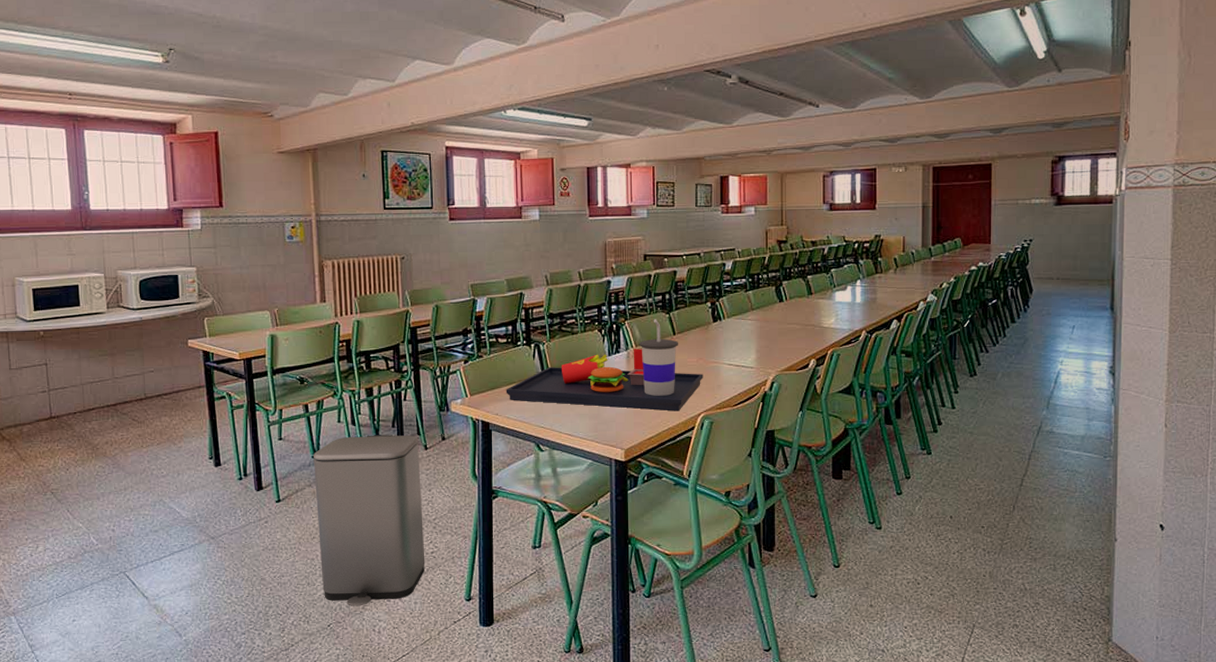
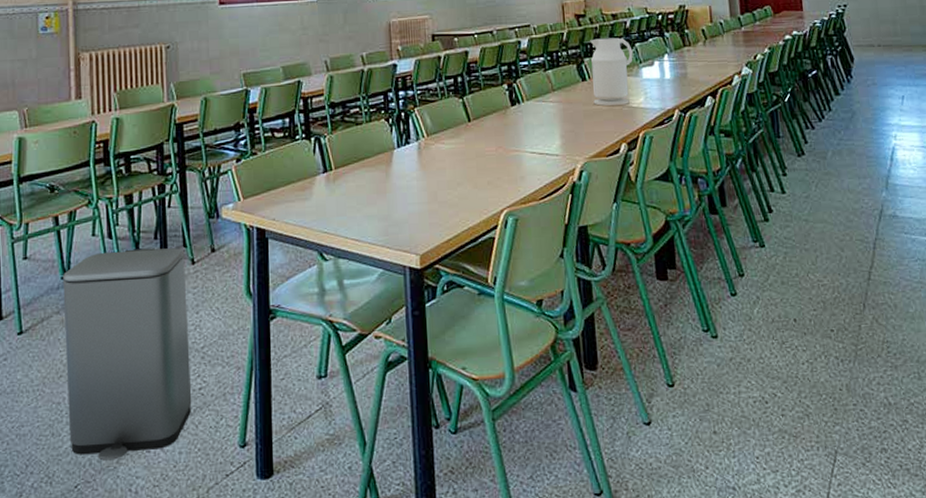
food tray: present [506,319,703,411] -> none [283,105,504,209]
water jug: none [788,263,828,326] -> present [590,37,633,107]

